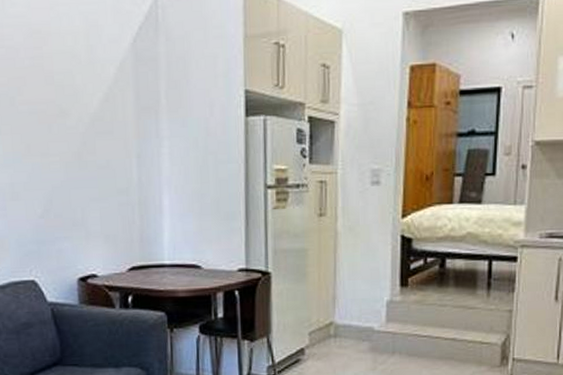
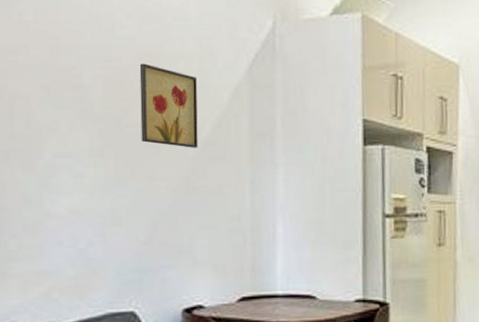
wall art: none [29,41,87,124] -> present [139,63,198,148]

